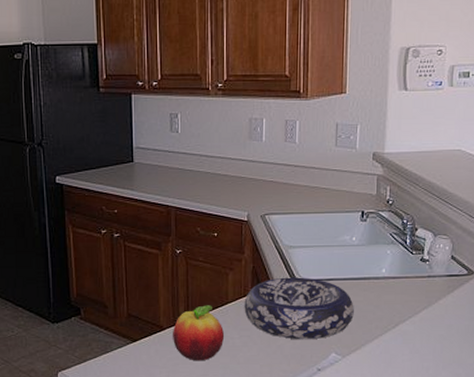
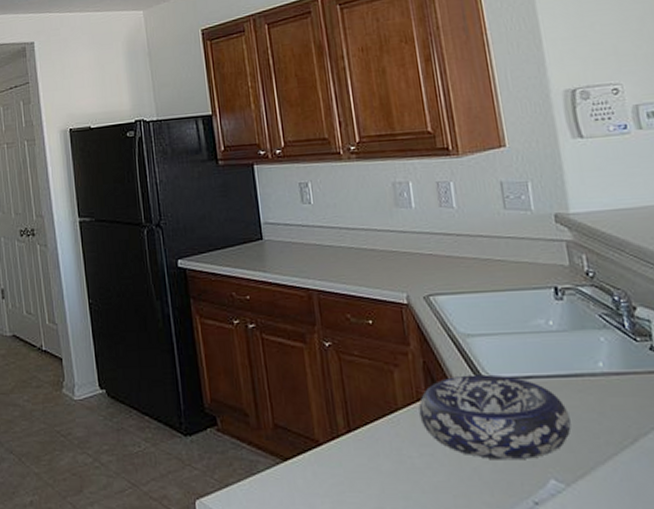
fruit: present [173,305,225,361] -> none [332,412,400,488]

